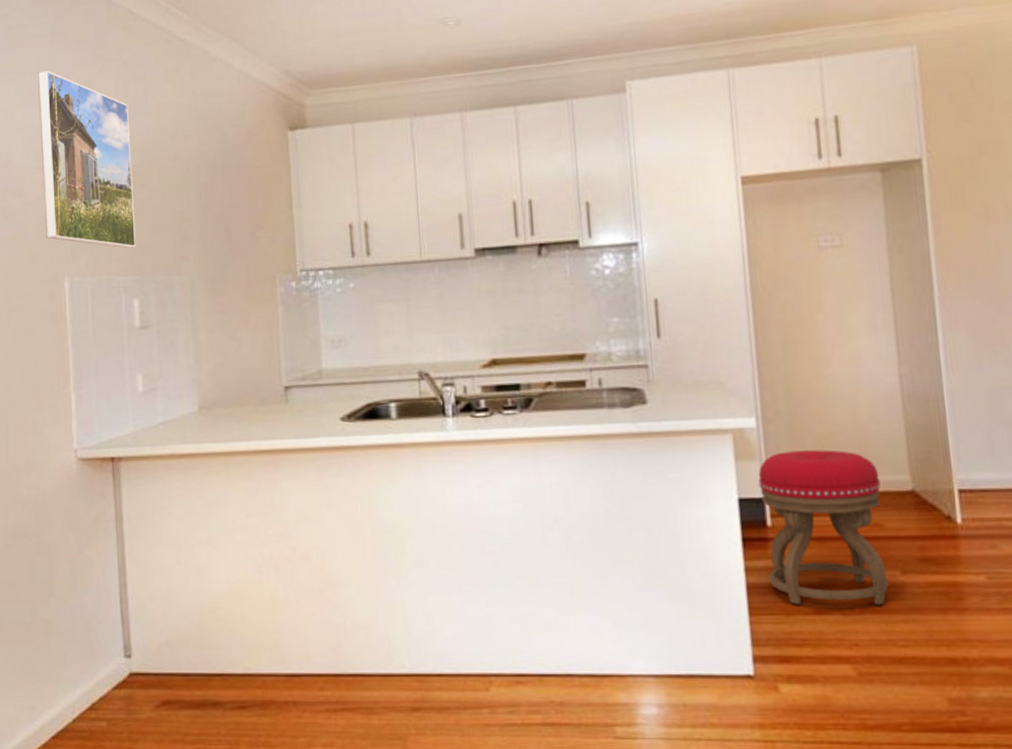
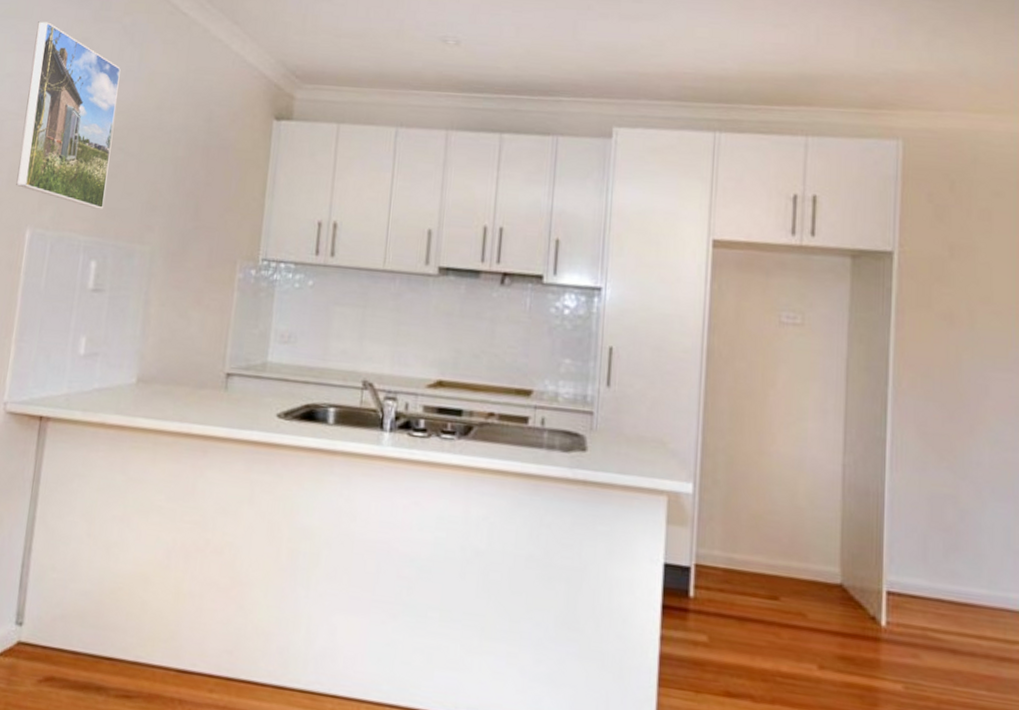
stool: present [758,449,889,606] -> none [683,523,809,698]

